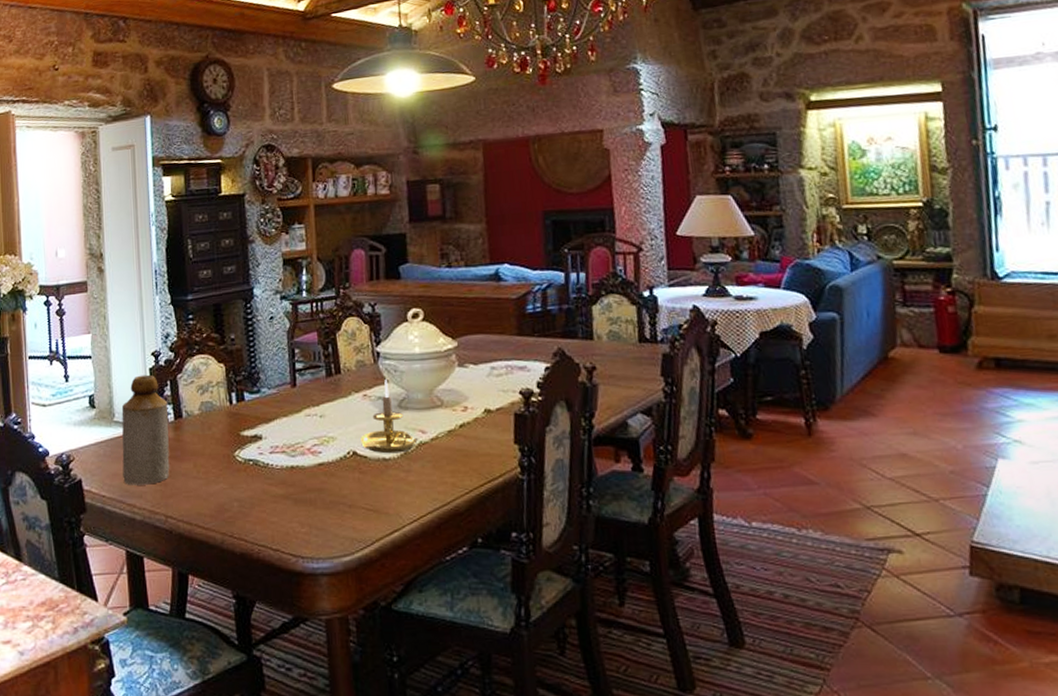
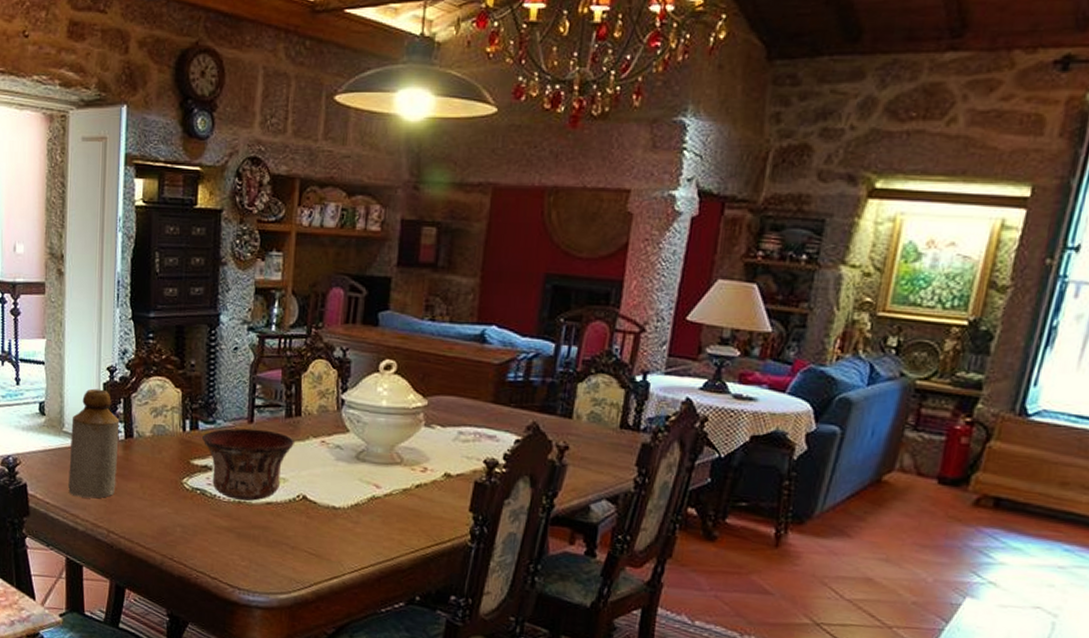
bowl: none [248,391,338,465] -> present [201,428,294,501]
candle holder: present [360,378,418,454] -> none [312,427,371,504]

